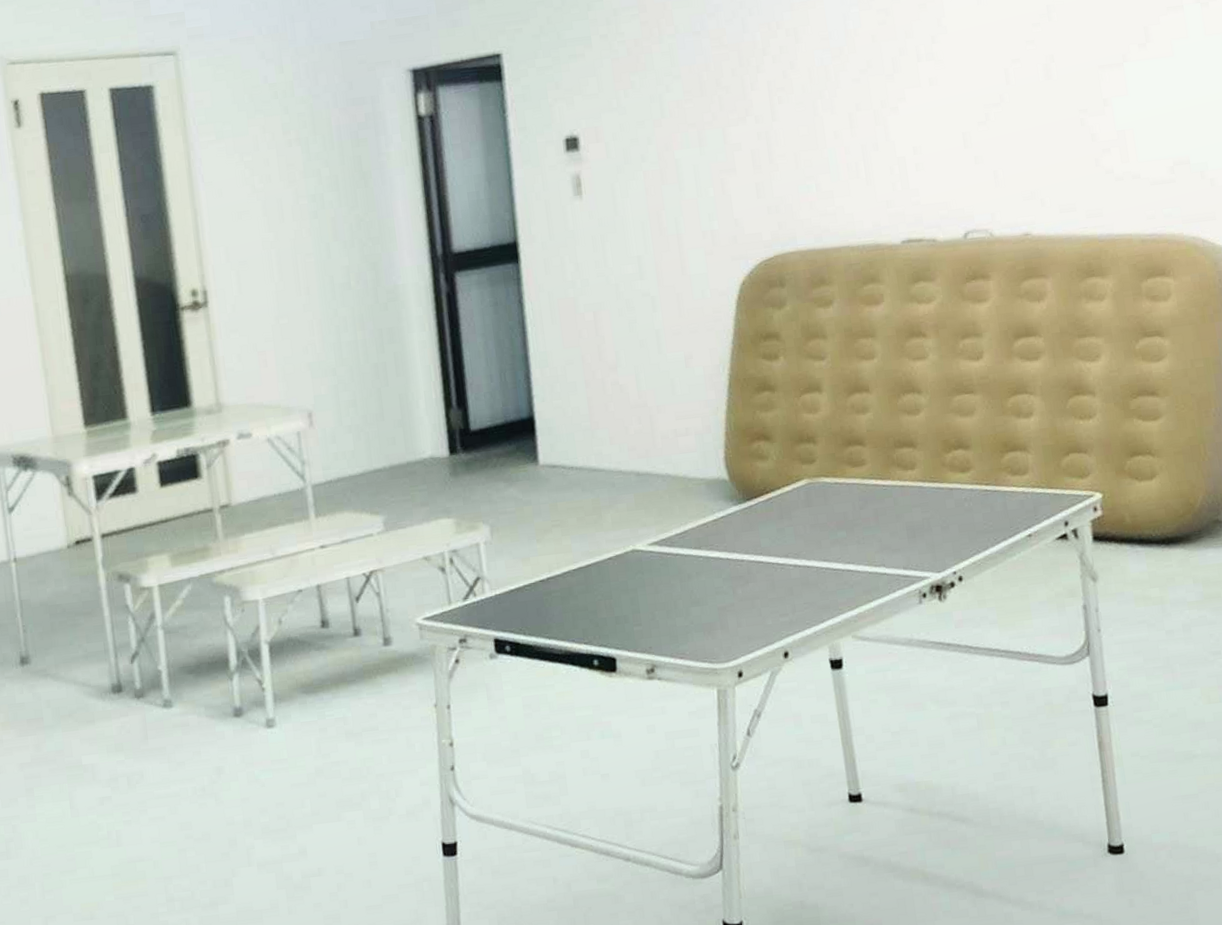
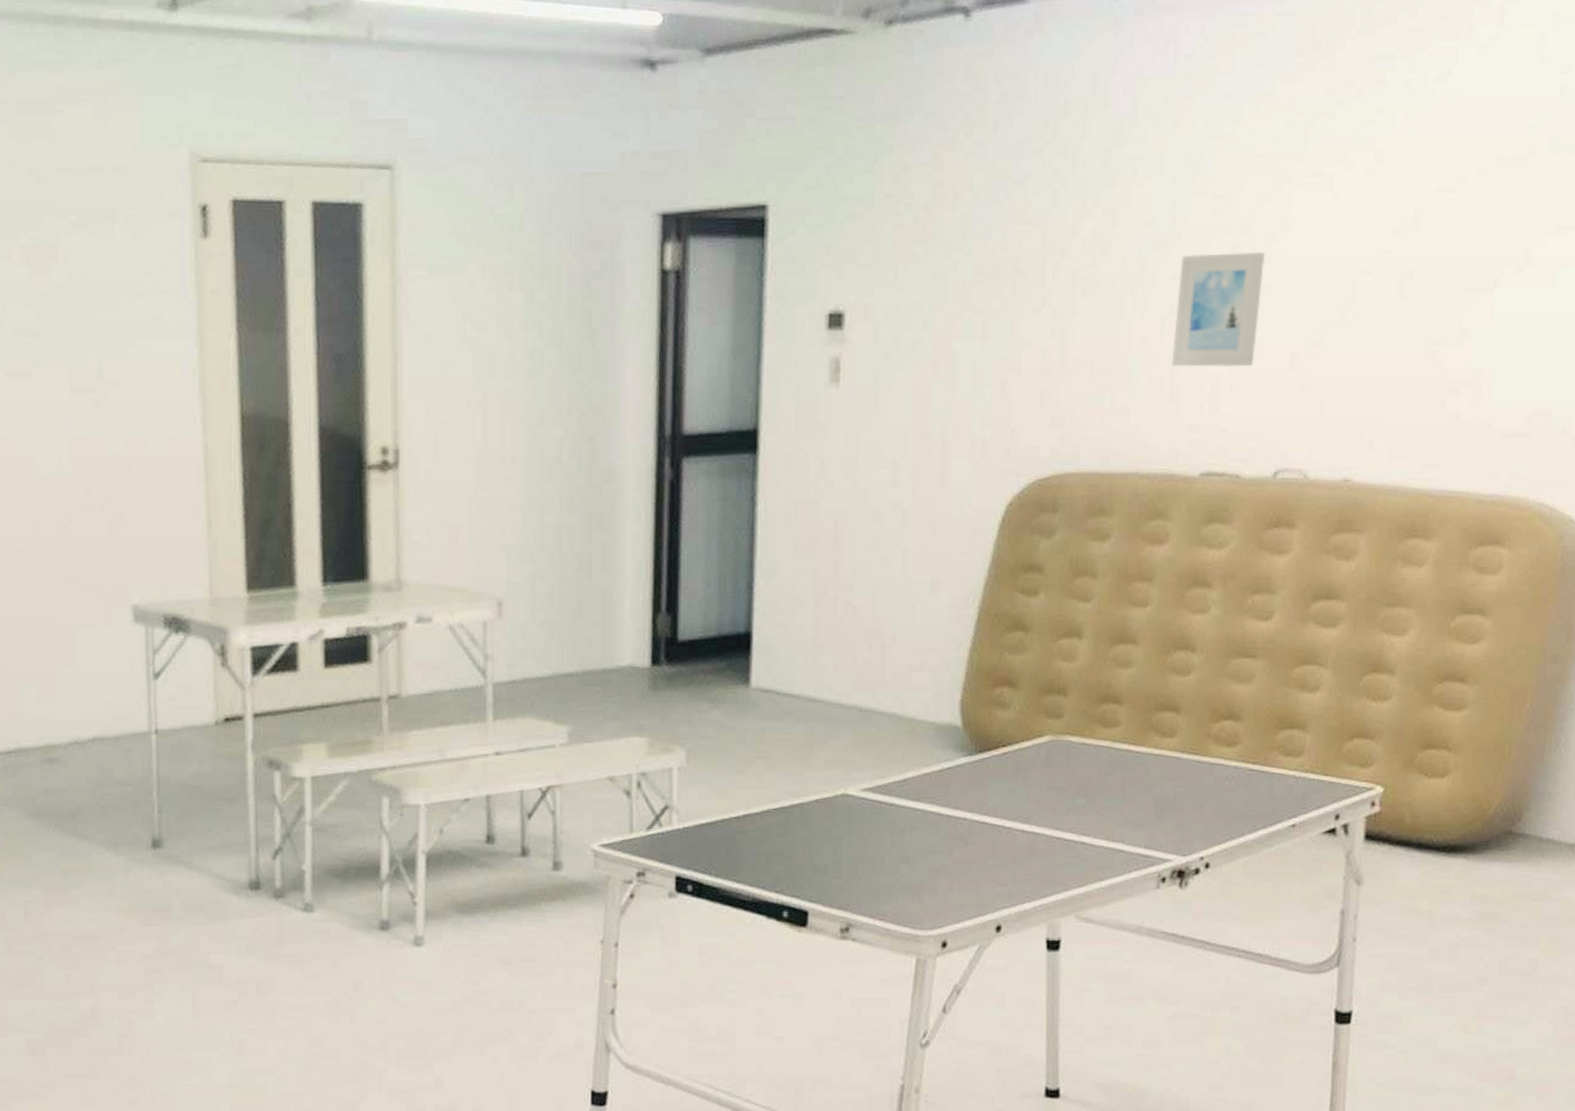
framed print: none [858,51,933,154] -> present [1171,251,1265,368]

